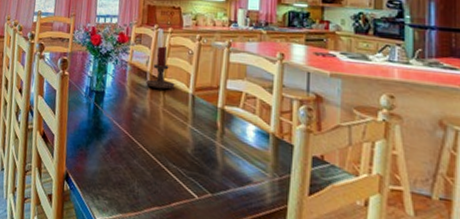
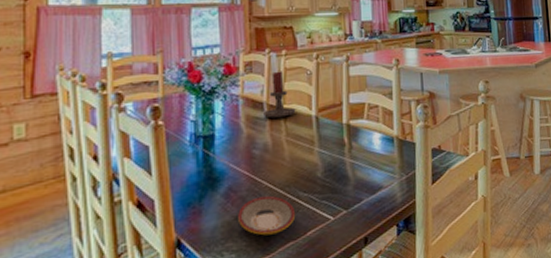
plate: none [114,156,164,195] -> present [238,195,296,236]

